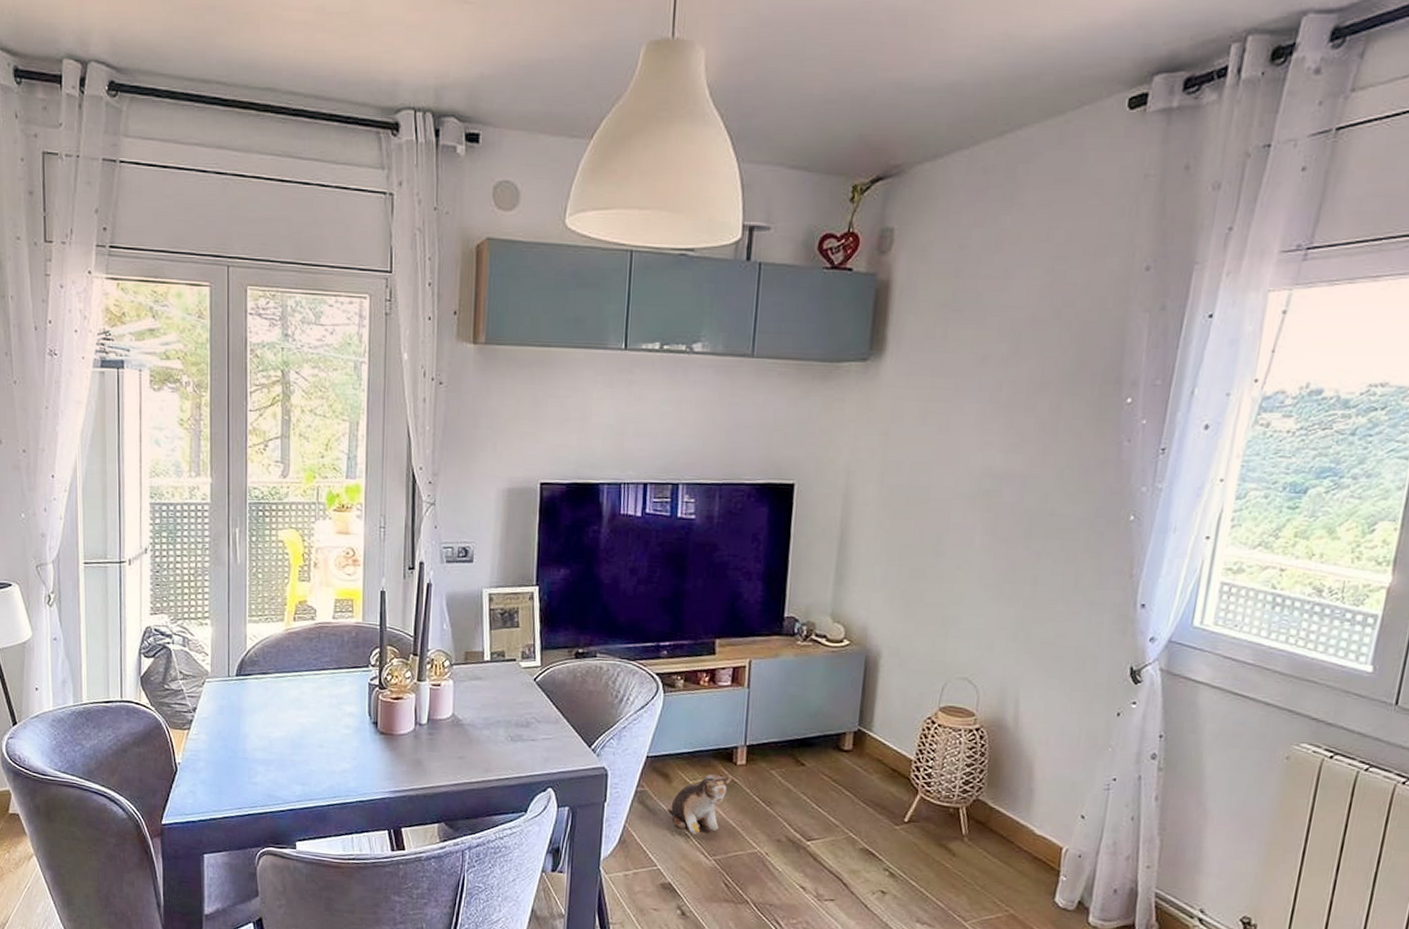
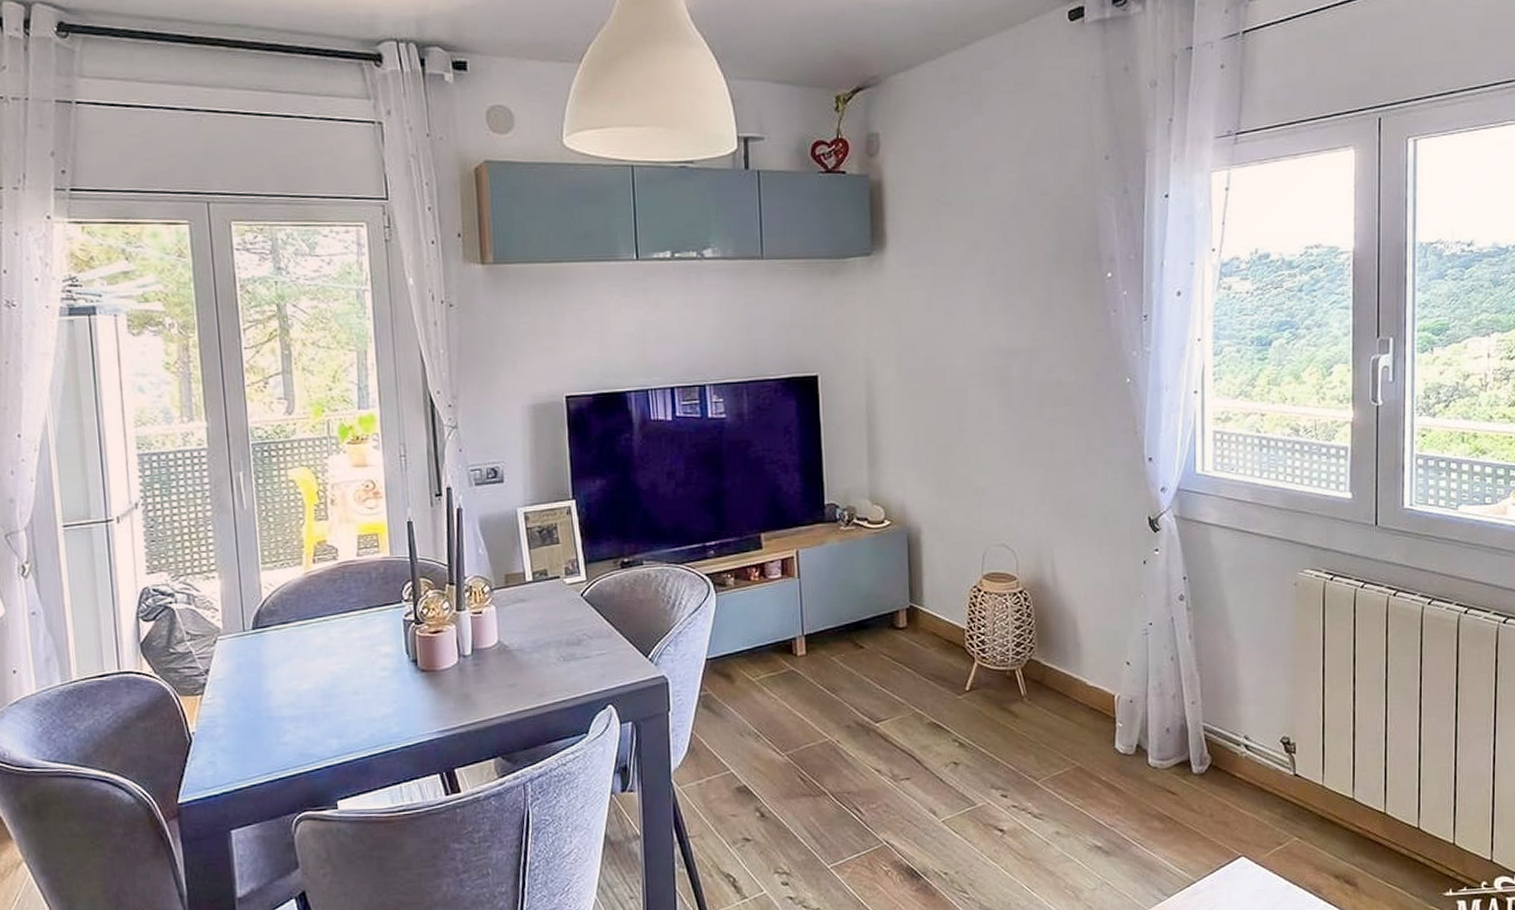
plush toy: present [667,773,733,835] -> none [733,667,795,732]

